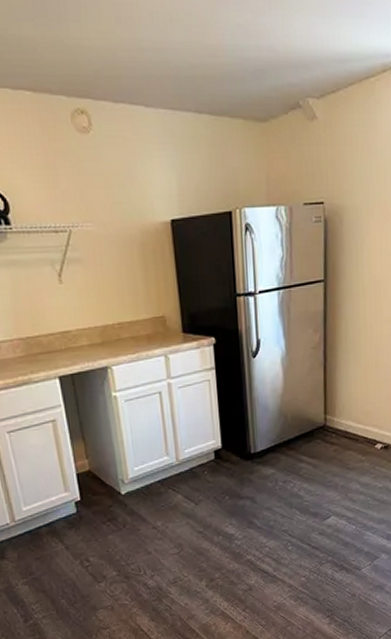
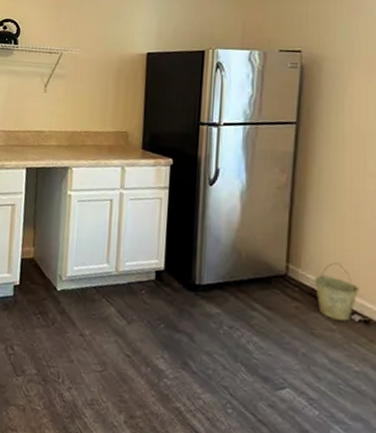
bucket: none [346,405,381,452] -> present [314,262,360,322]

